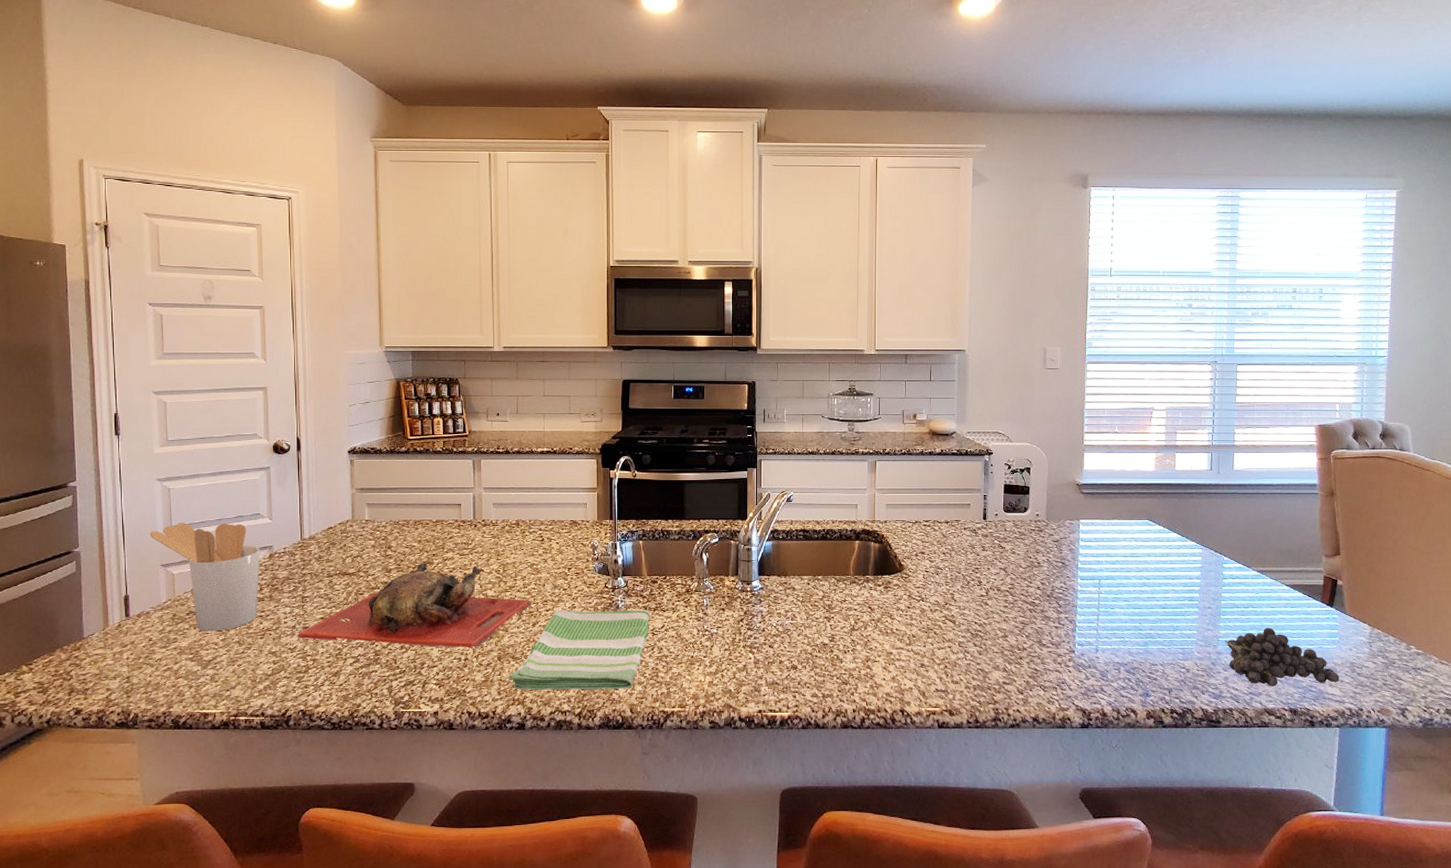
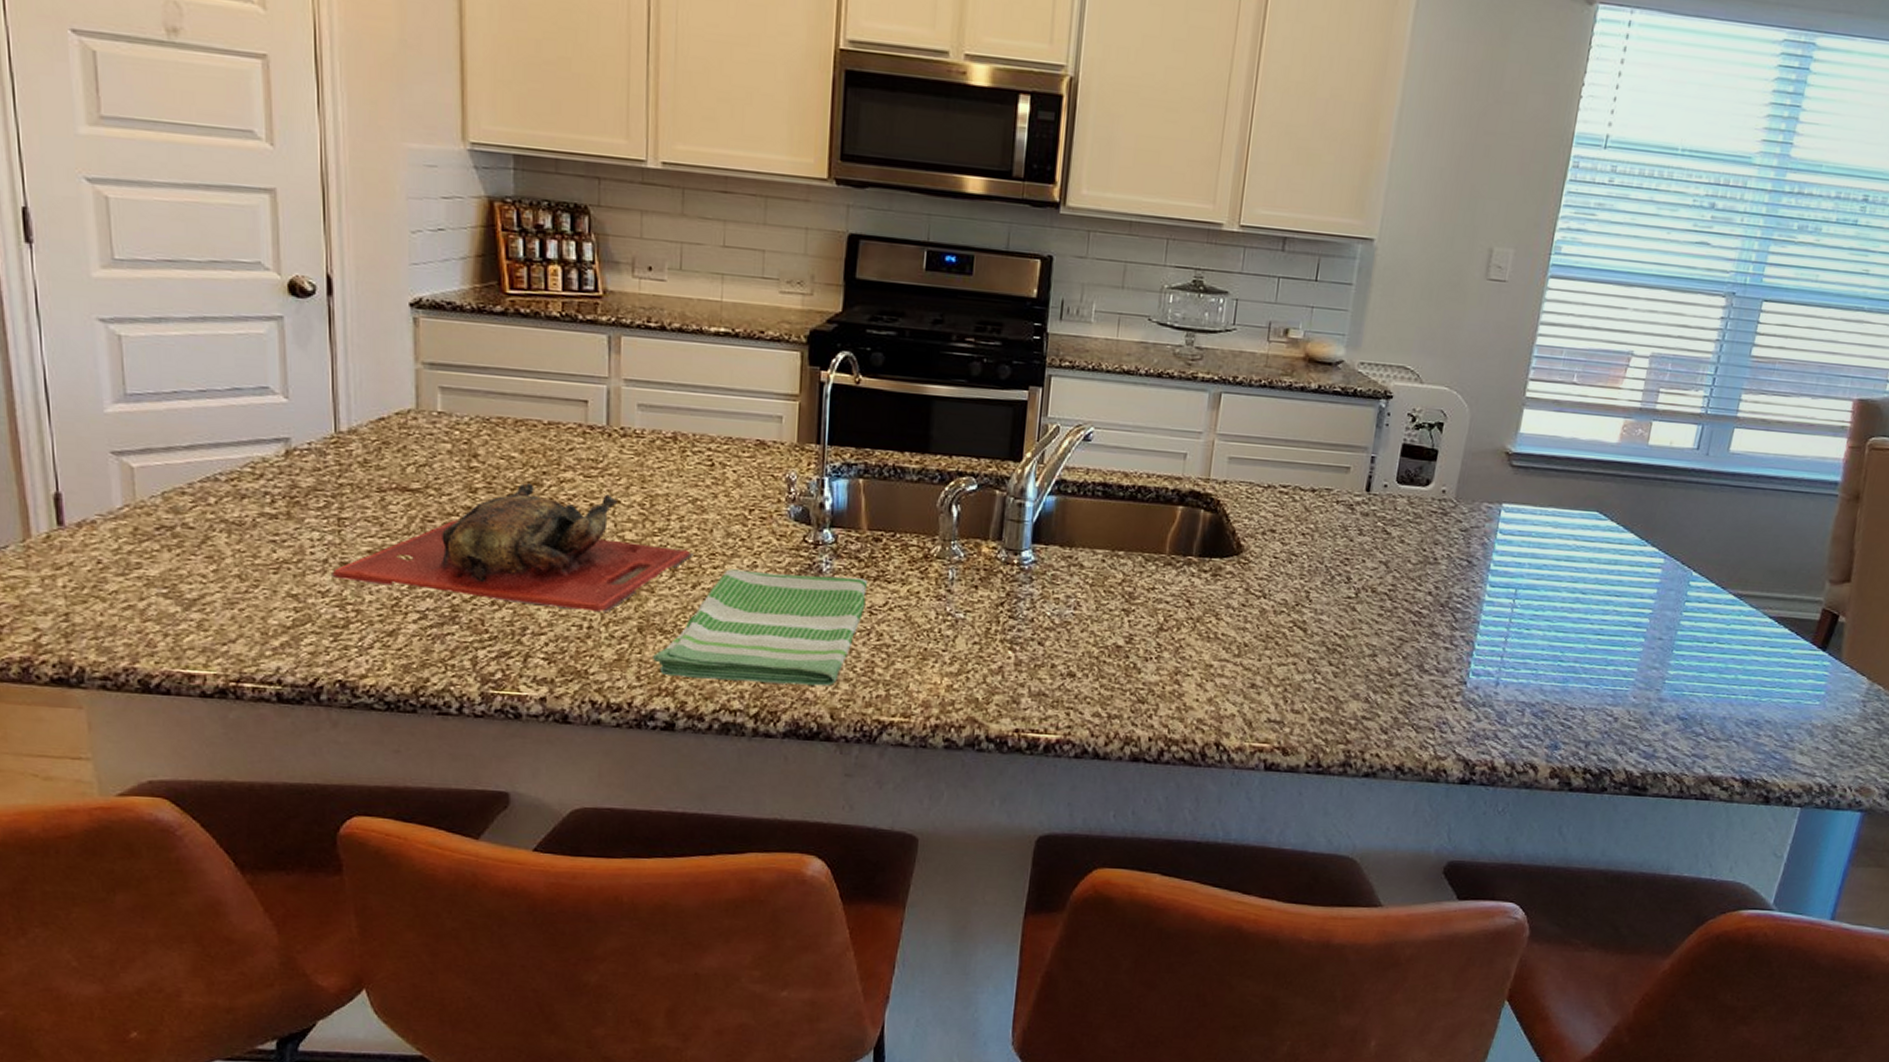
utensil holder: present [150,523,260,632] -> none [90,390,270,558]
fruit: present [1224,628,1340,687] -> none [1672,671,1816,750]

